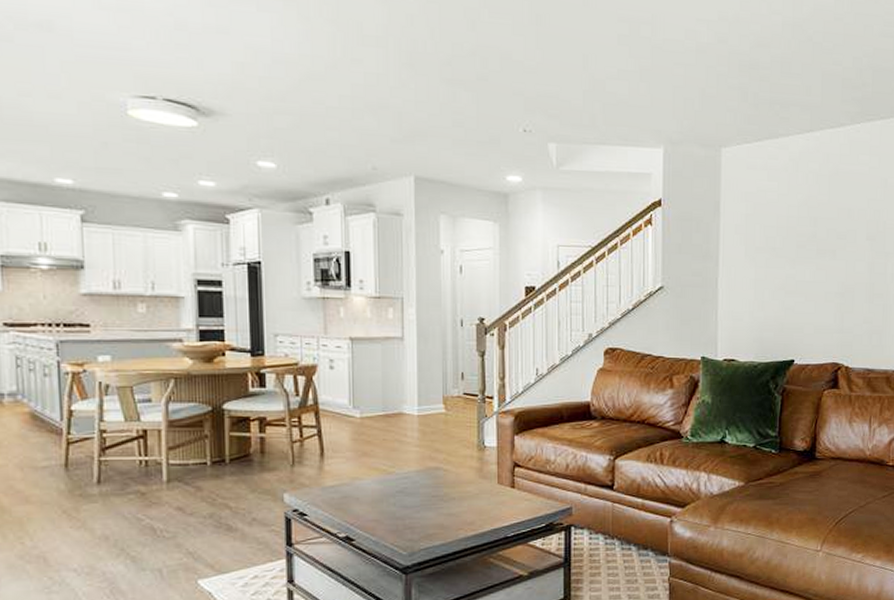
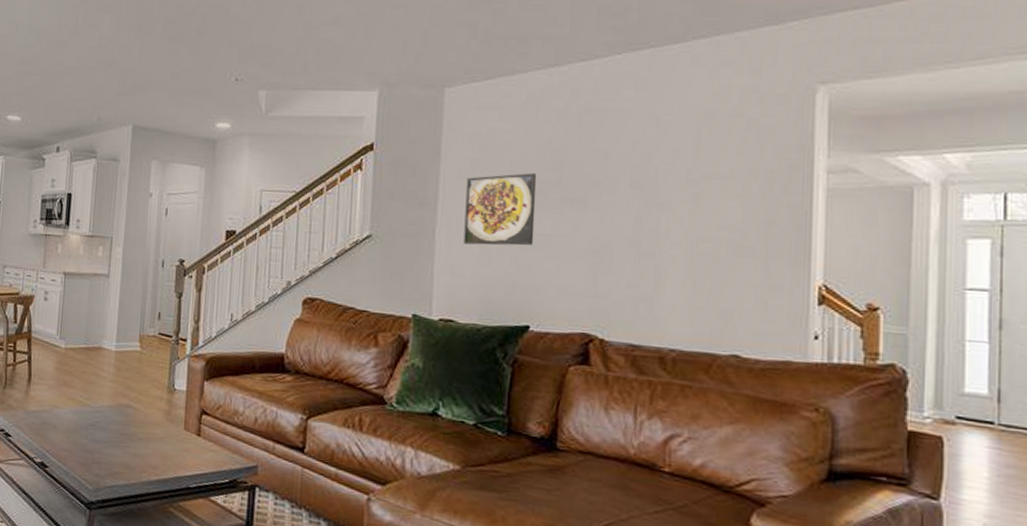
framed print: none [741,228,798,292] -> present [463,173,537,246]

